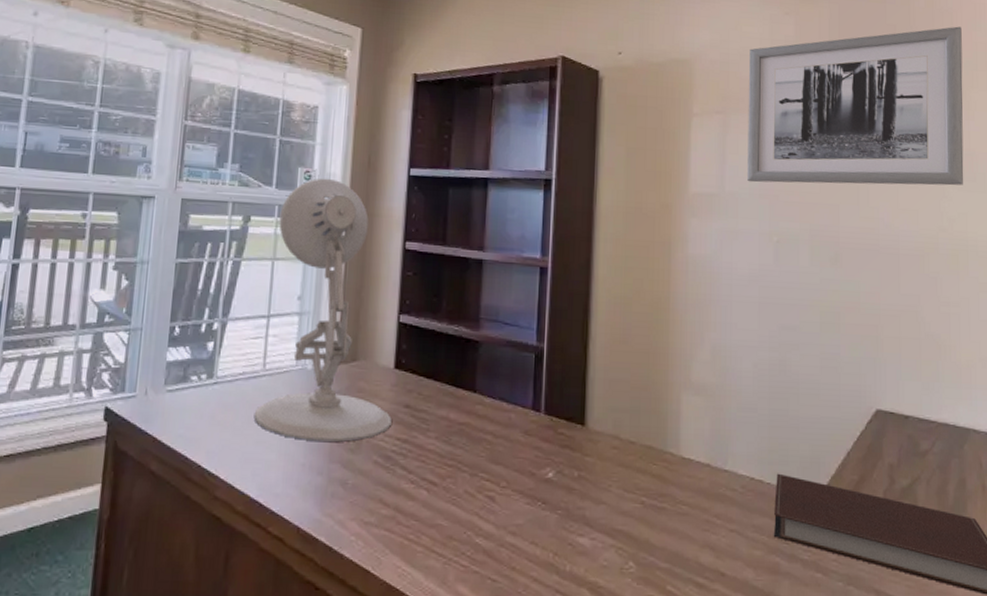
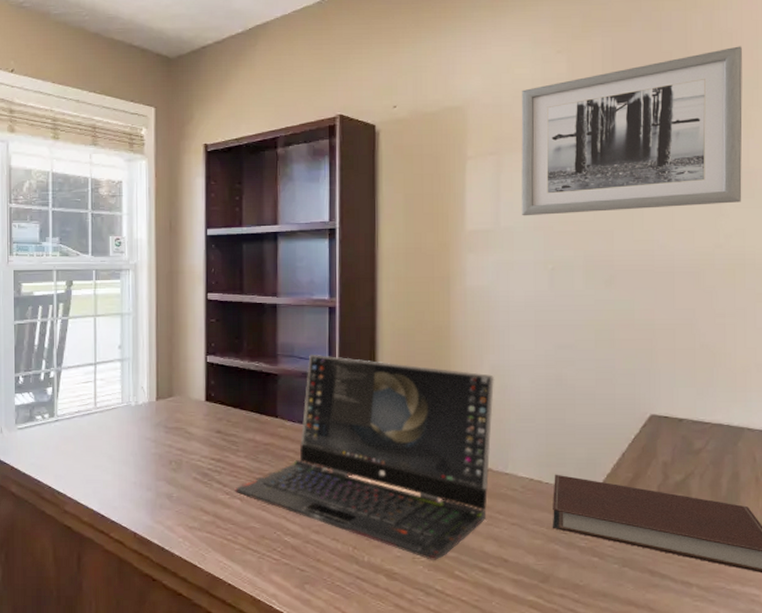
desk lamp: present [254,178,392,443] -> none [90,243,206,464]
laptop computer: none [421,319,716,572] -> present [234,354,495,560]

